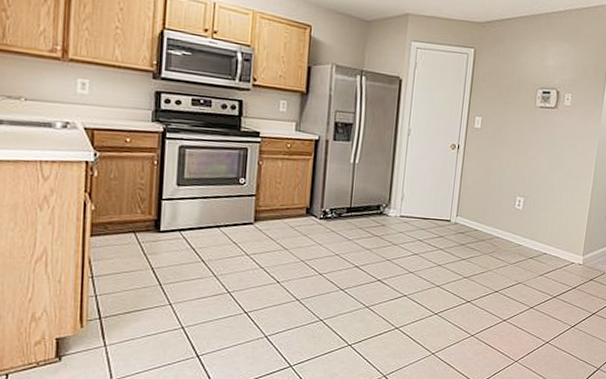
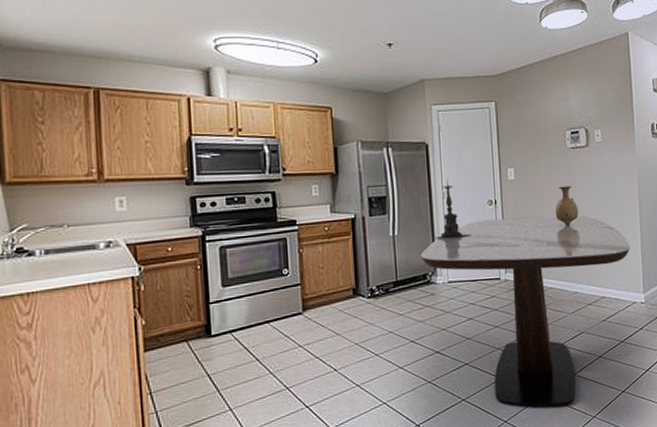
dining table: none [378,162,579,348] -> present [421,216,630,408]
candle holder: none [392,116,430,177] -> present [432,178,471,240]
vase: none [513,142,537,182] -> present [555,185,579,226]

